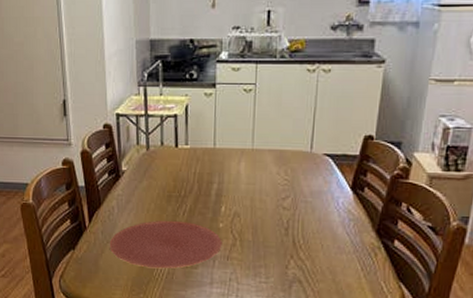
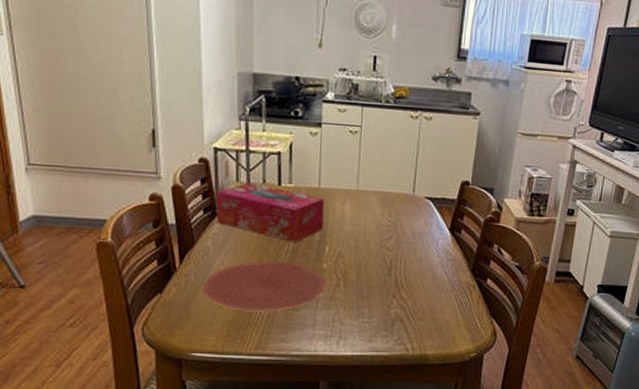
tissue box: none [119,146,220,202] -> present [215,183,324,242]

